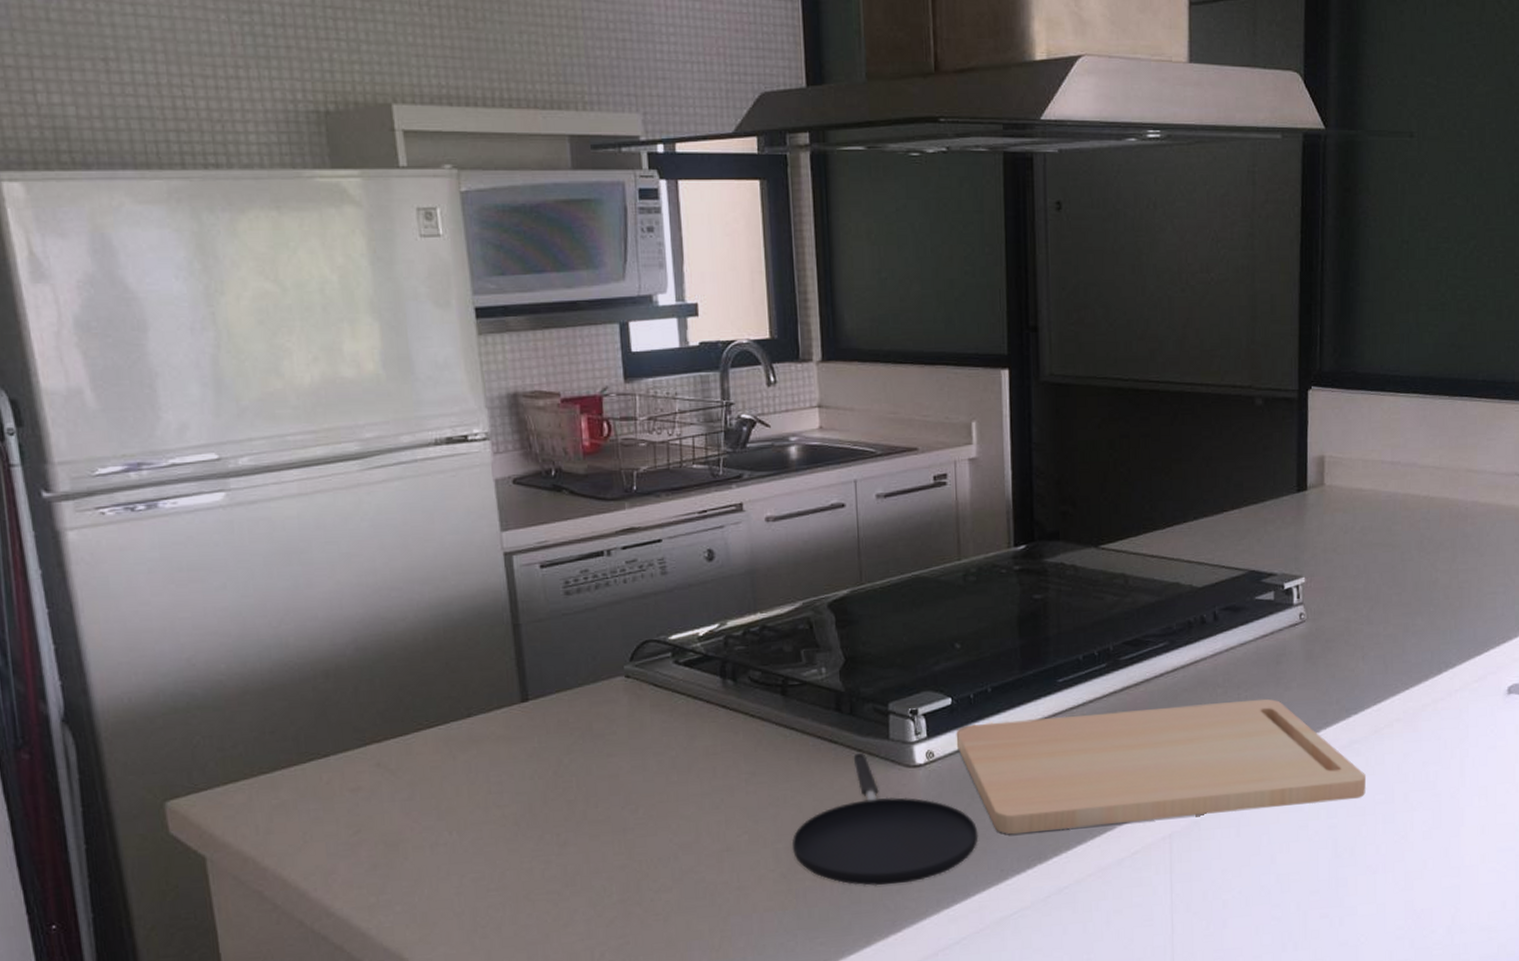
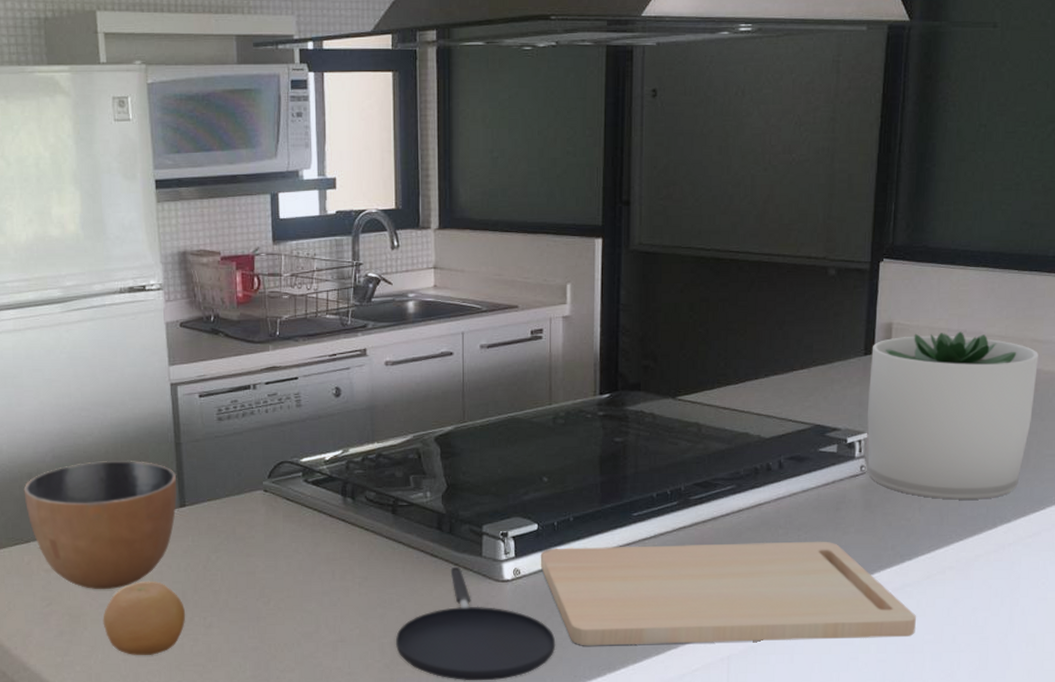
bowl: none [318,647,517,809] -> present [23,460,177,589]
fruit: none [428,794,534,887] -> present [103,581,186,655]
planter: none [1303,463,1474,646] -> present [867,331,1038,500]

